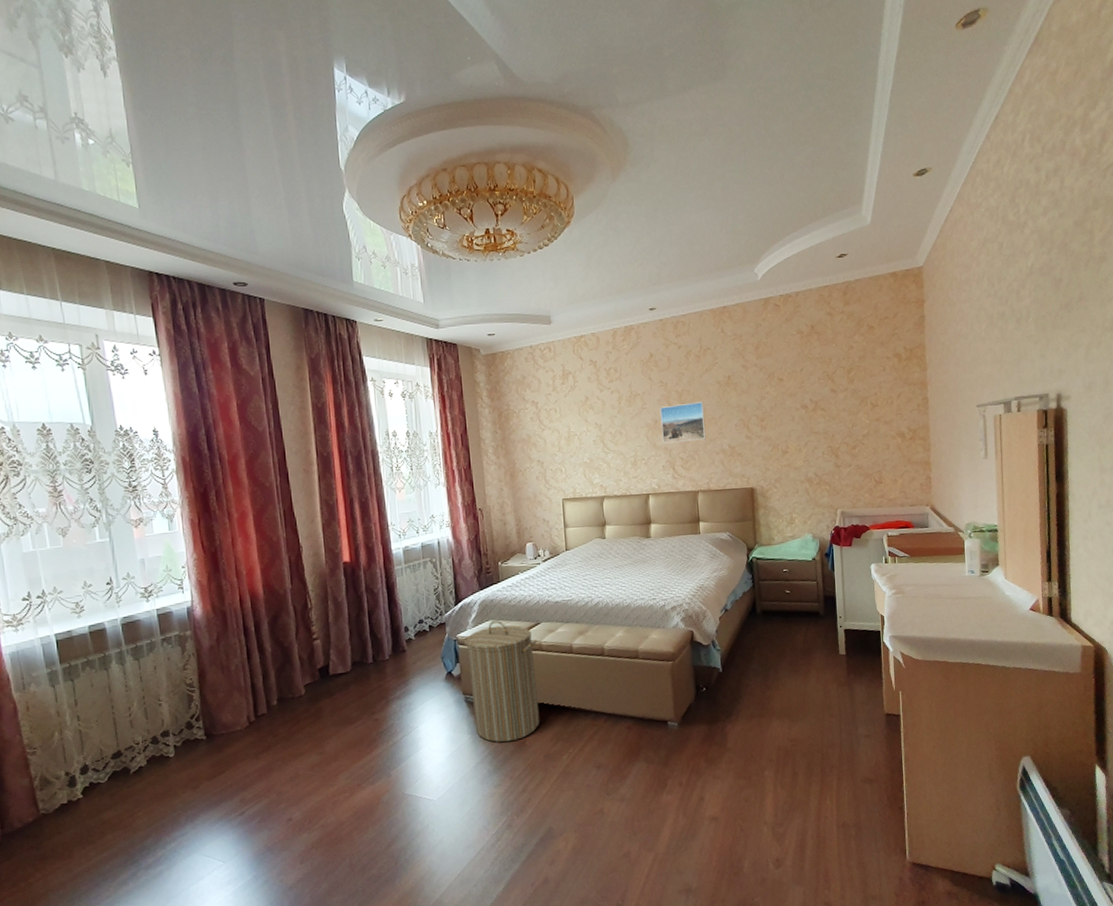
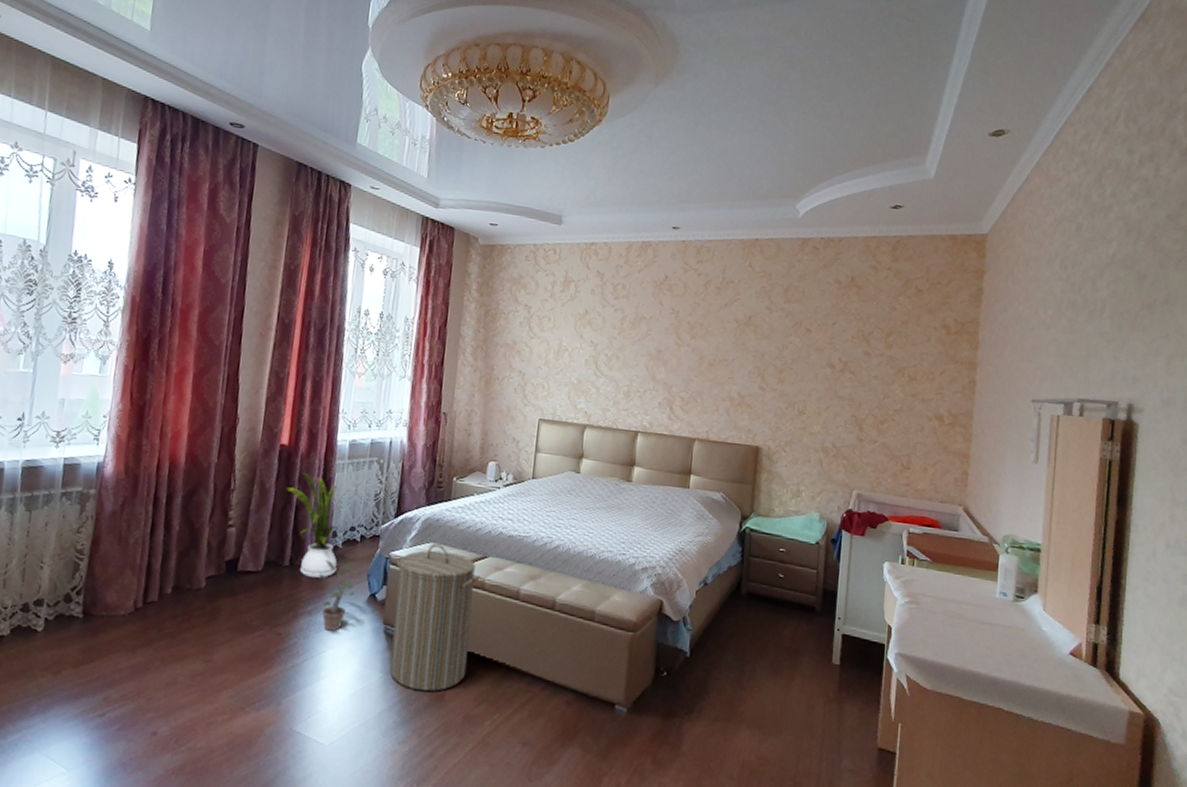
house plant: none [356,582,415,669] -> present [286,472,350,578]
potted plant: none [401,652,434,709] -> present [319,560,360,631]
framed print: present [659,402,706,444] -> none [663,336,717,382]

